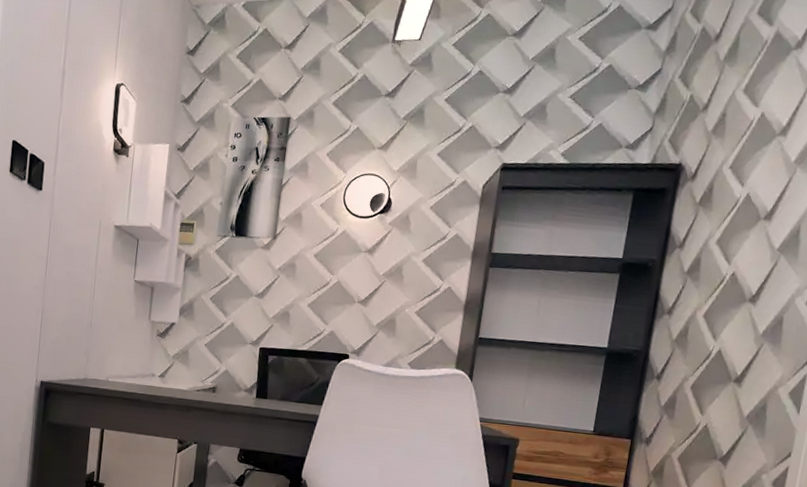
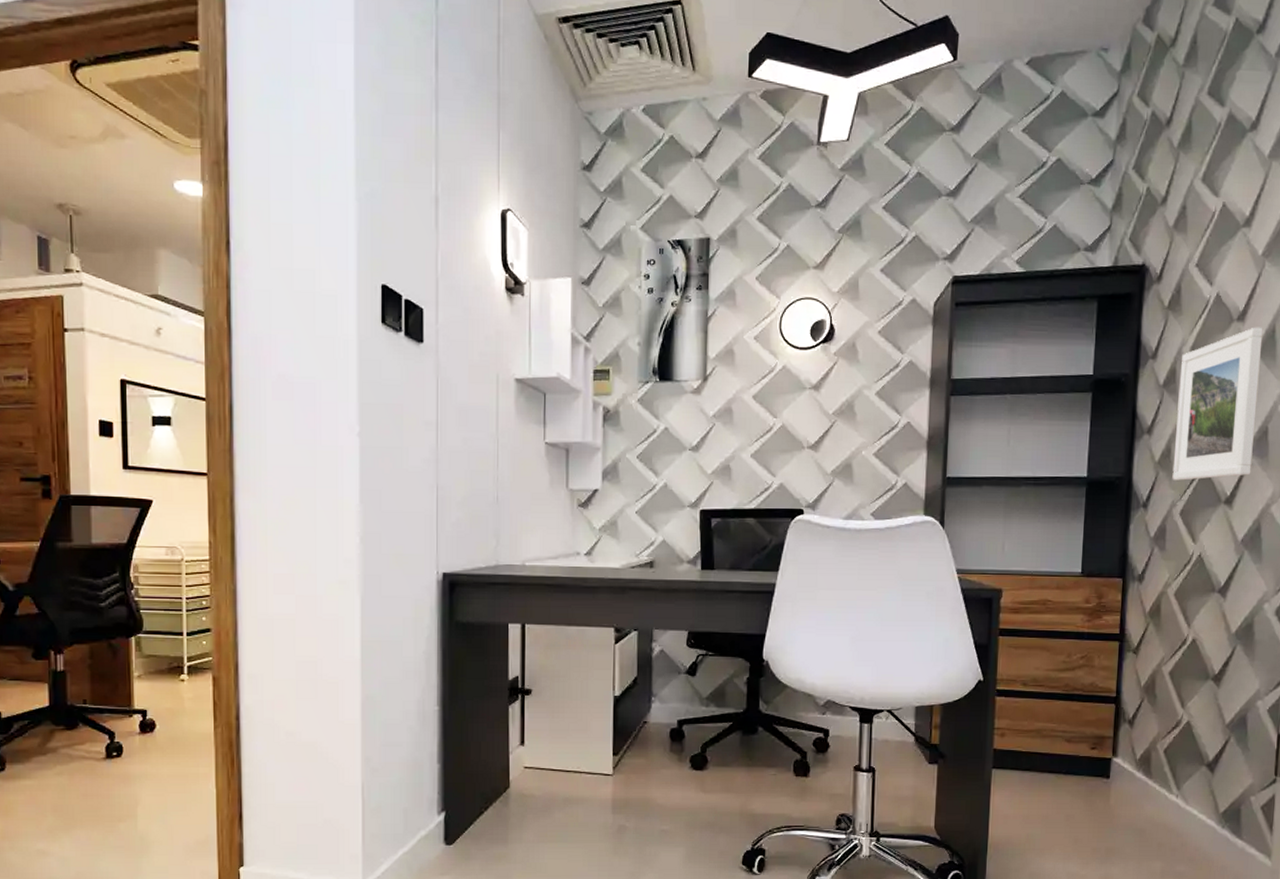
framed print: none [687,226,789,359] -> present [1172,327,1263,481]

